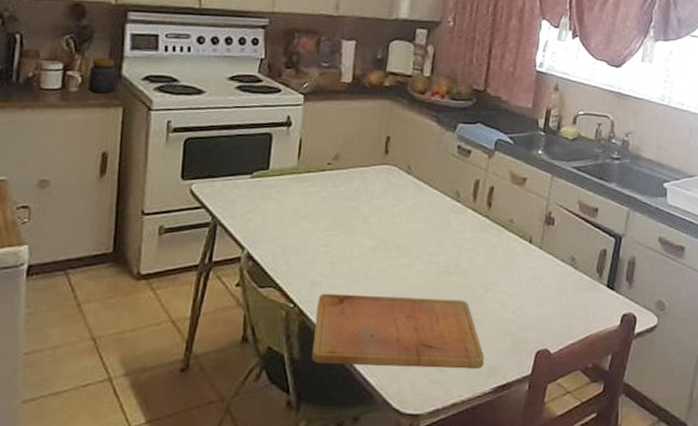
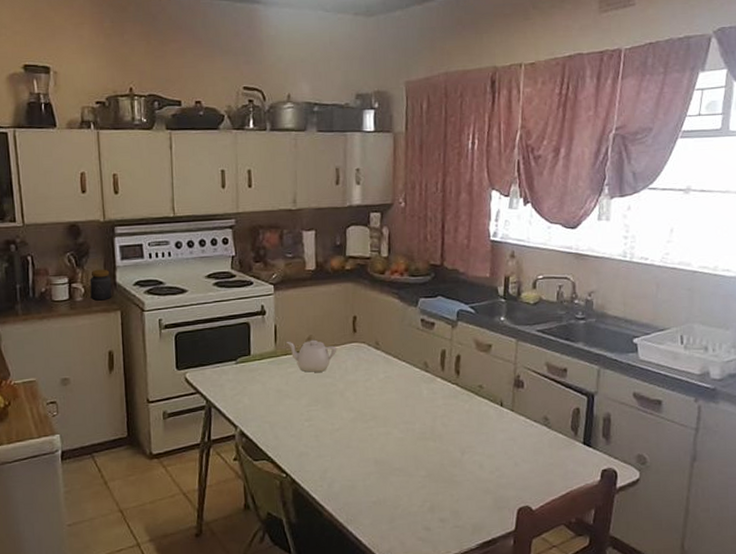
teapot: none [310,157,366,194] -> present [286,339,337,372]
cutting board: present [312,293,485,369] -> none [306,462,468,527]

